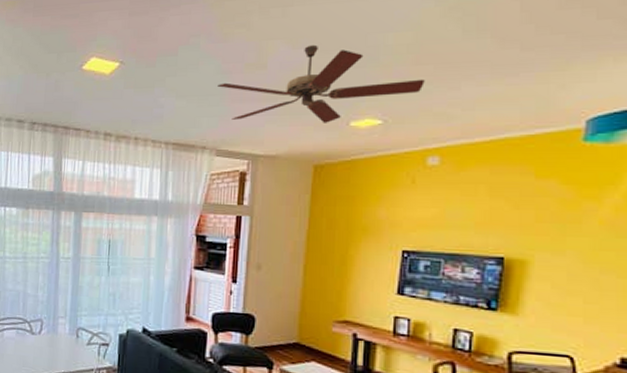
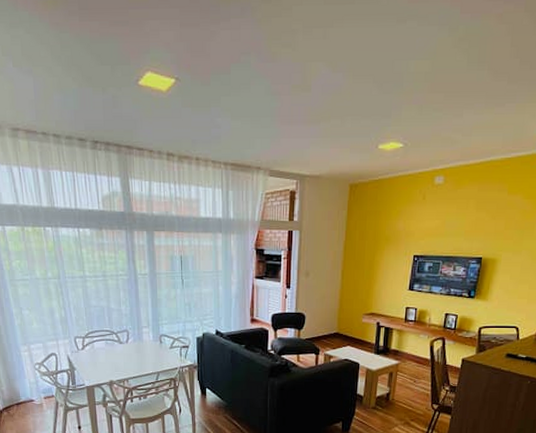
ceiling fan: present [217,44,425,123] -> none [268,69,437,146]

